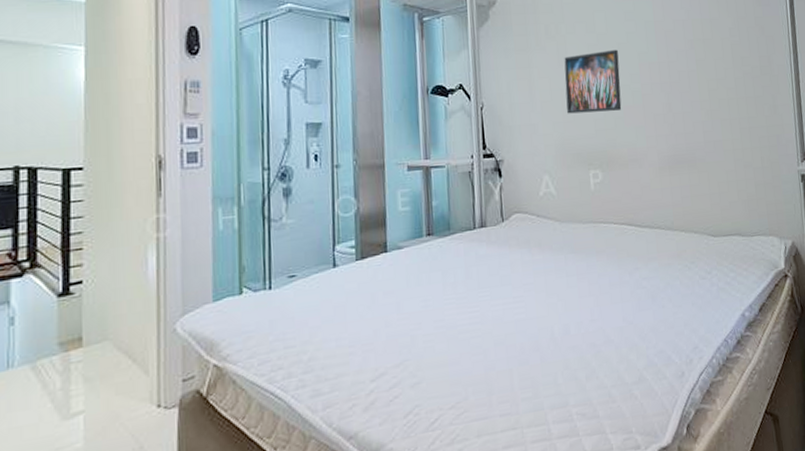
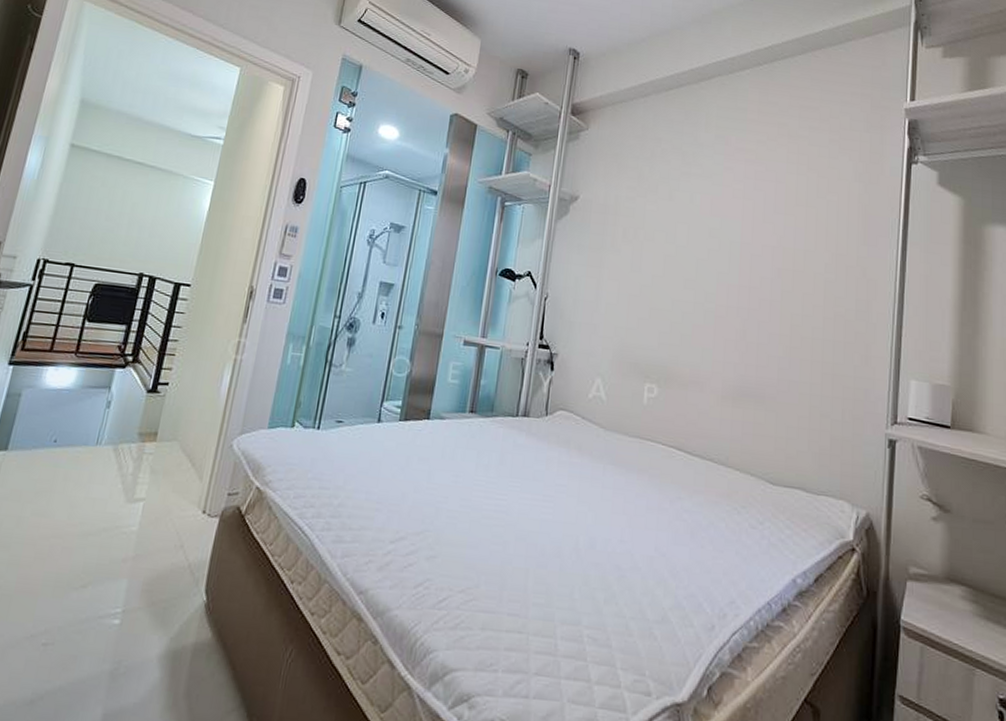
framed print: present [564,49,622,114] -> none [631,262,696,328]

